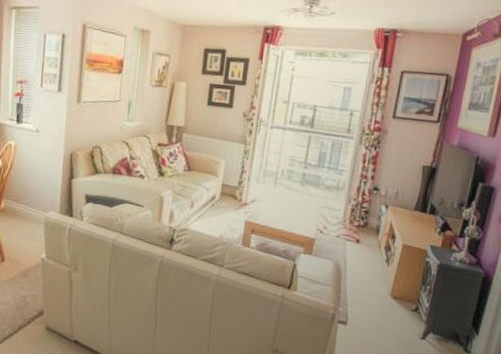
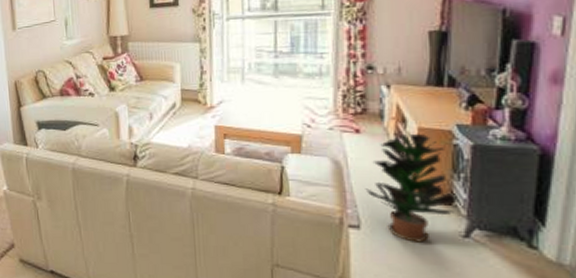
potted plant: none [355,247,423,341] -> present [365,133,459,242]

